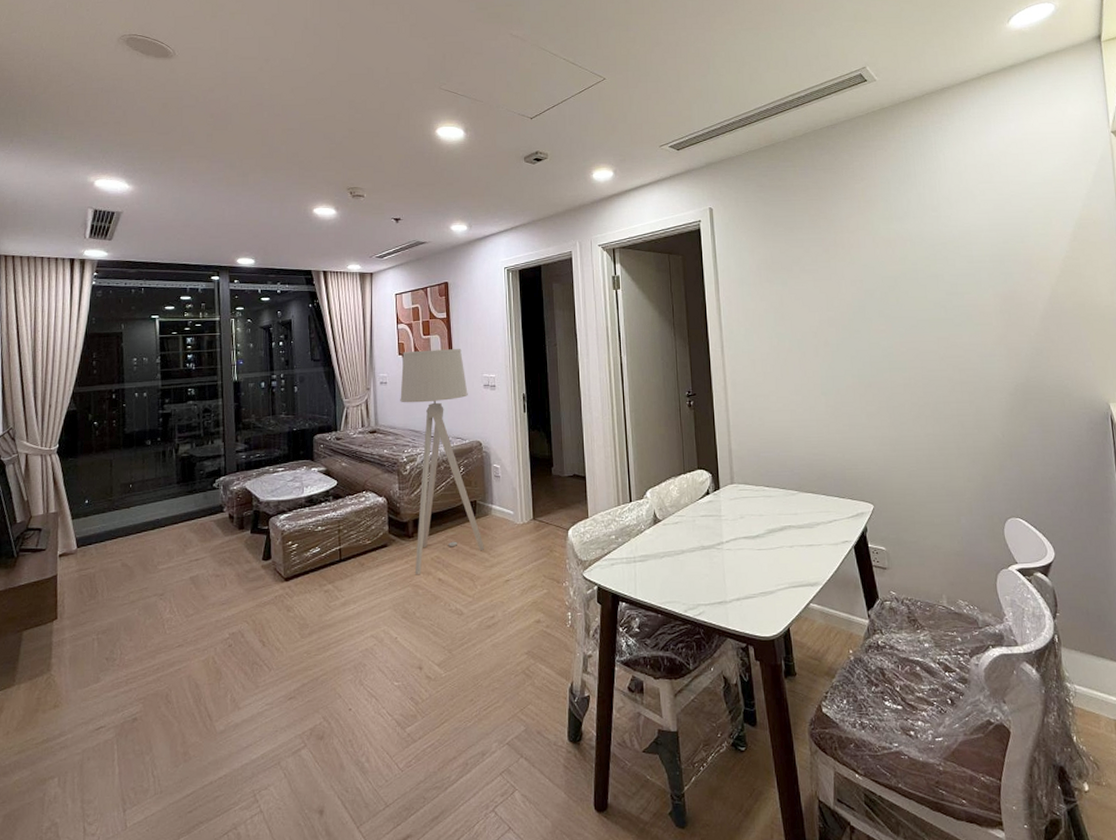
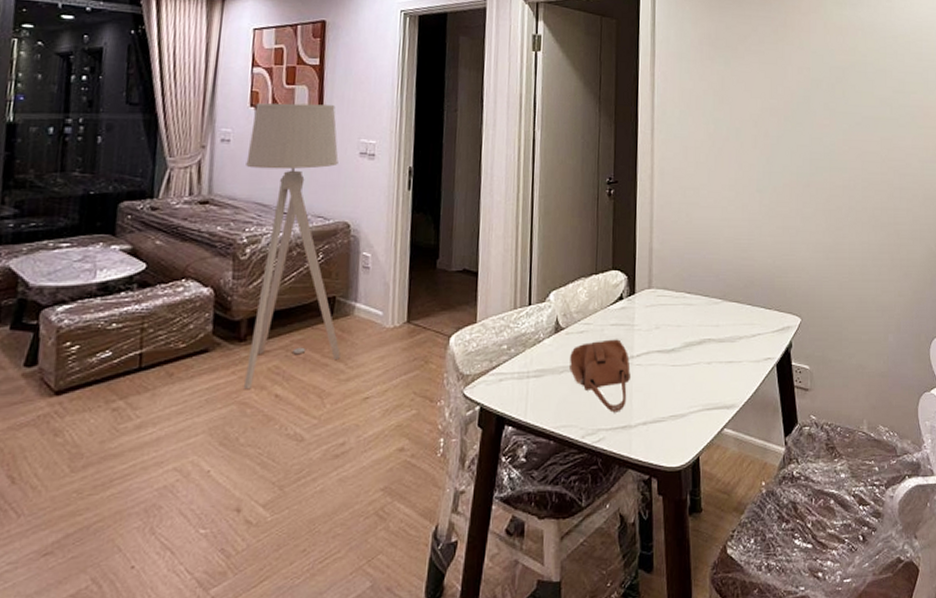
handbag: none [668,528,722,590] -> present [570,339,631,413]

